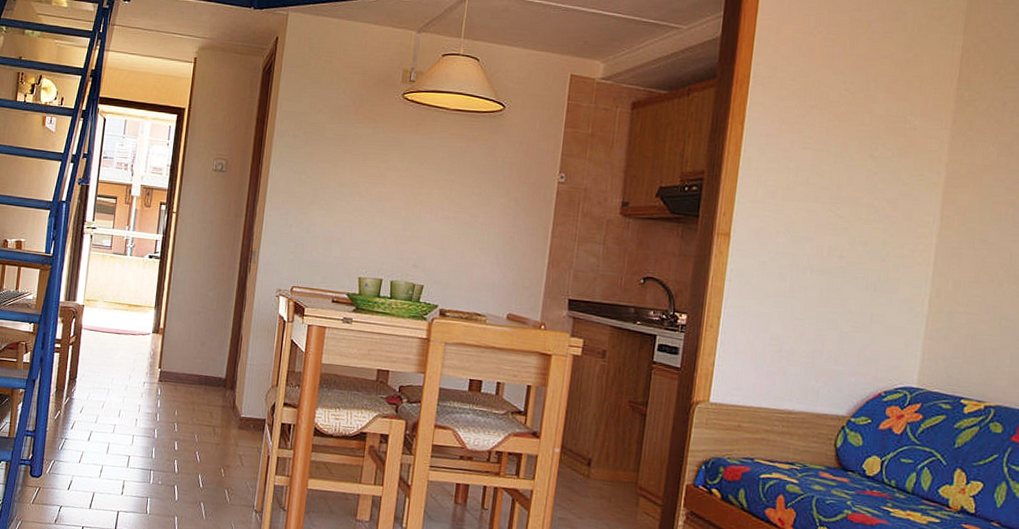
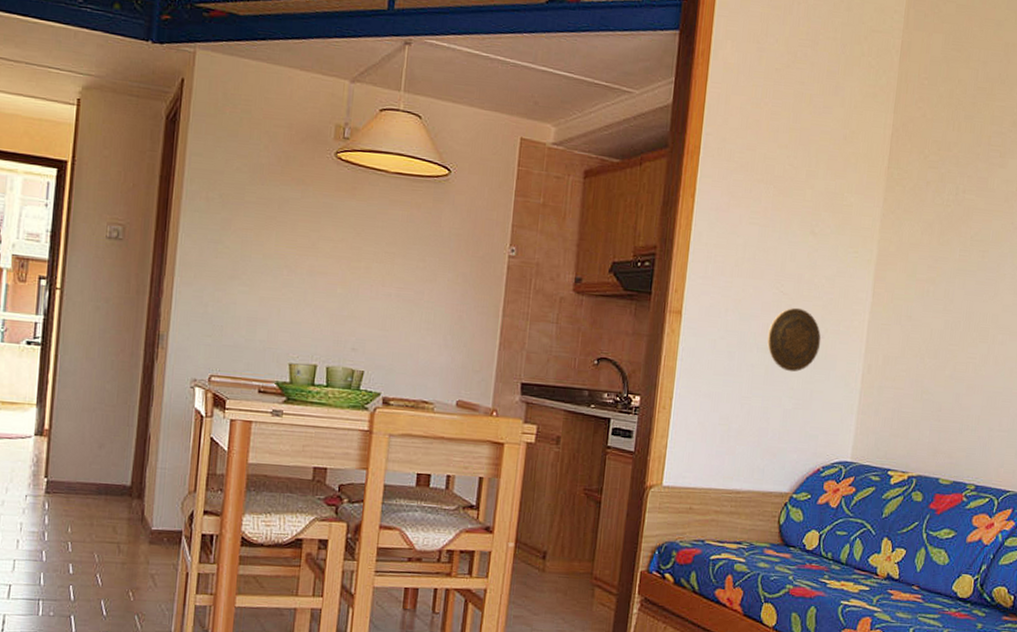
decorative plate: none [822,230,882,295] -> present [767,307,821,372]

